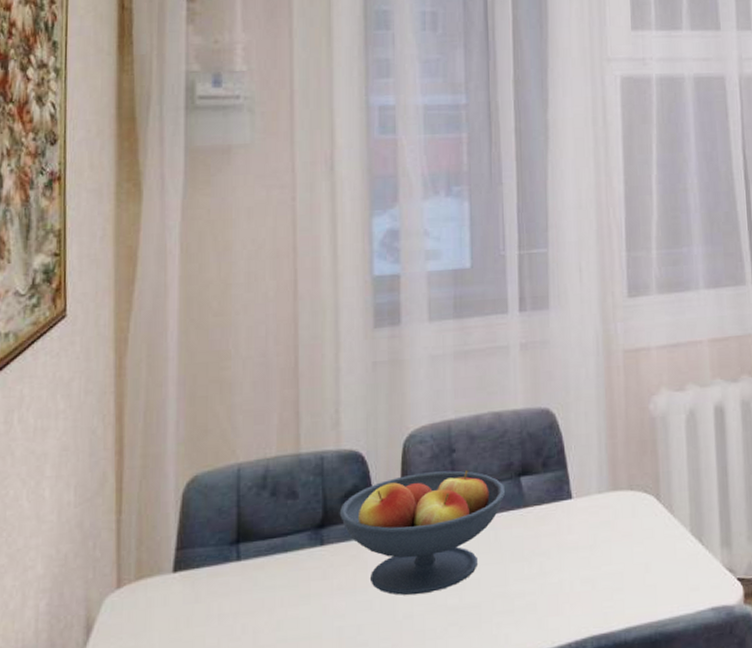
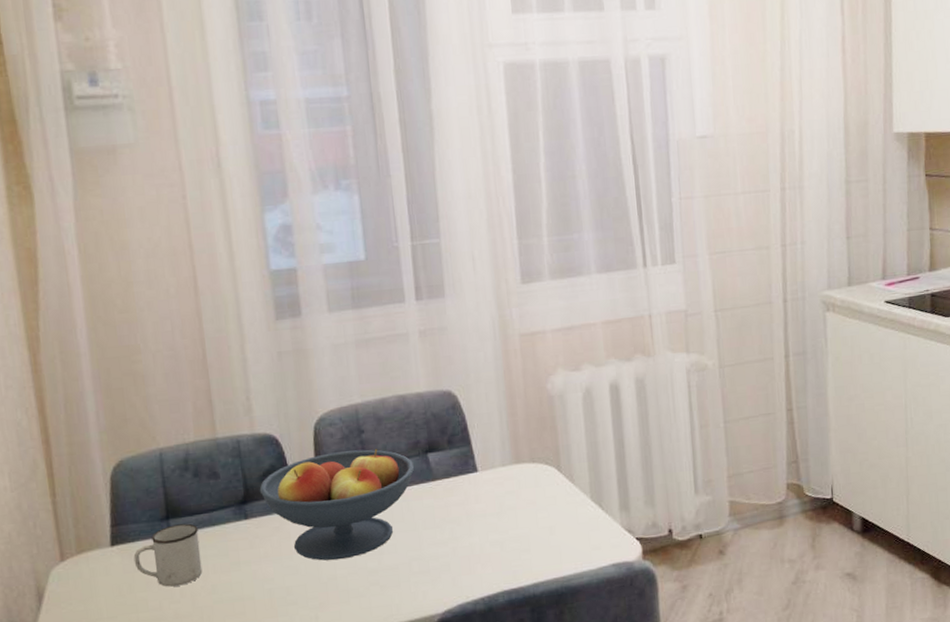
mug: none [196,548,269,622] -> present [133,523,203,587]

